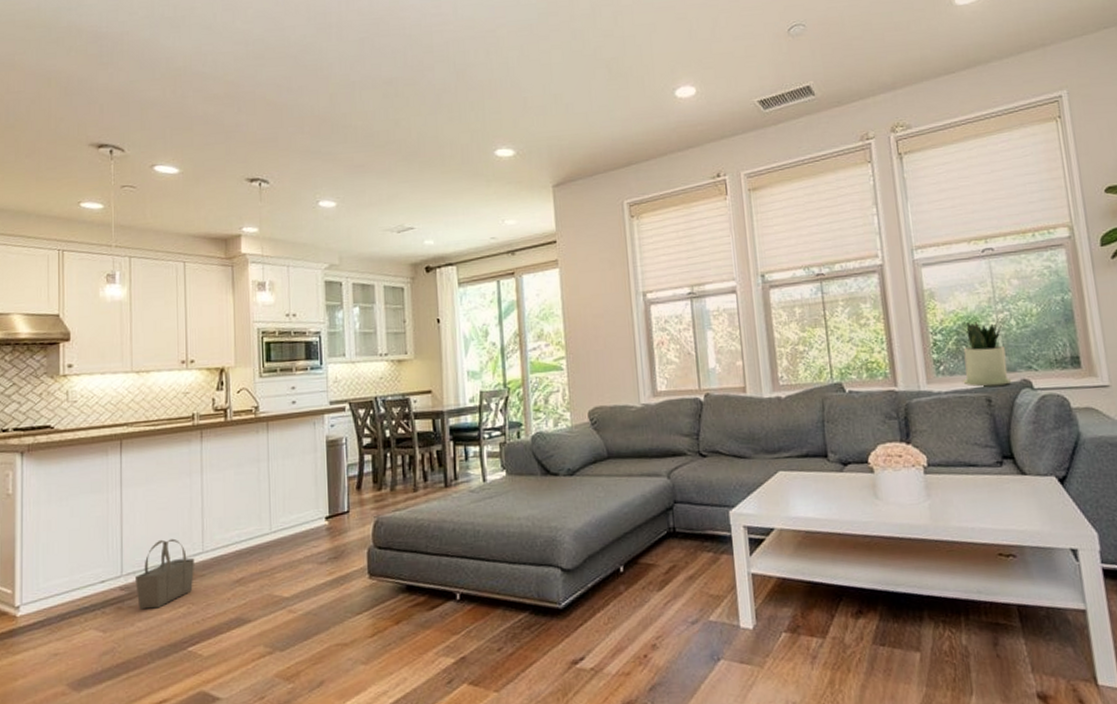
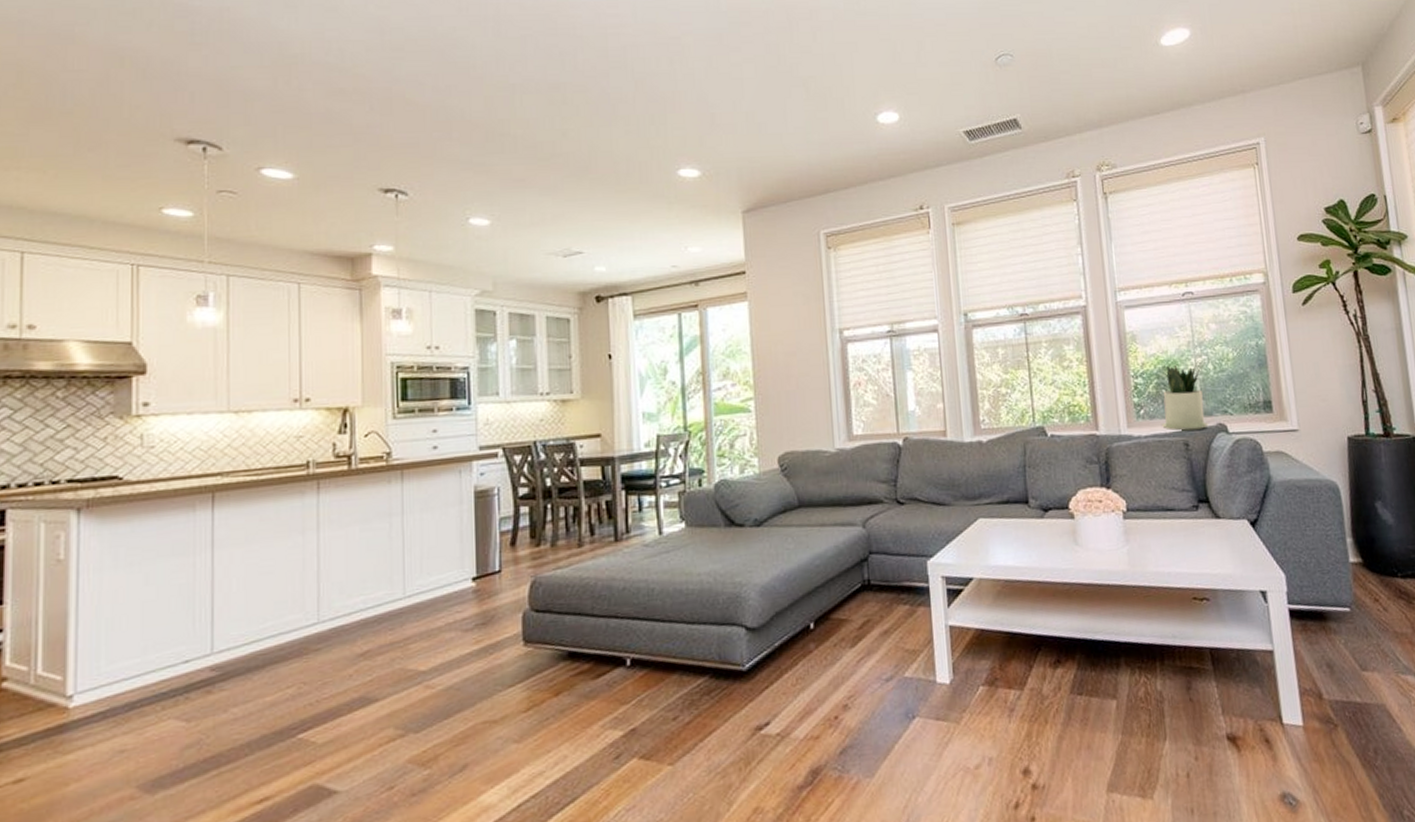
shopping bag: present [135,538,195,610] -> none [230,607,308,693]

